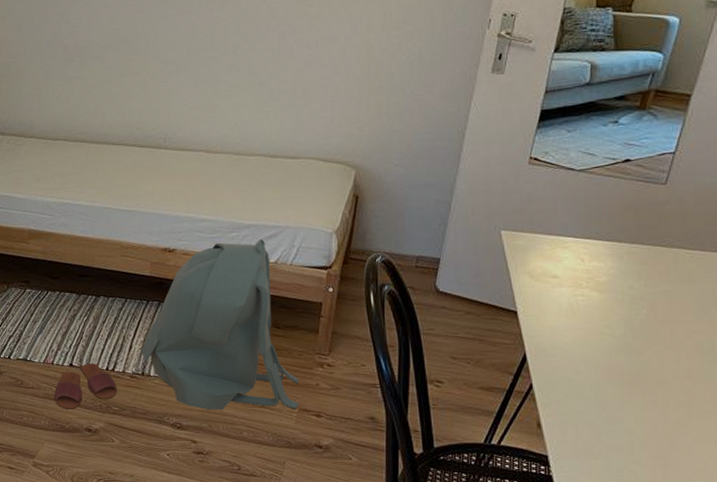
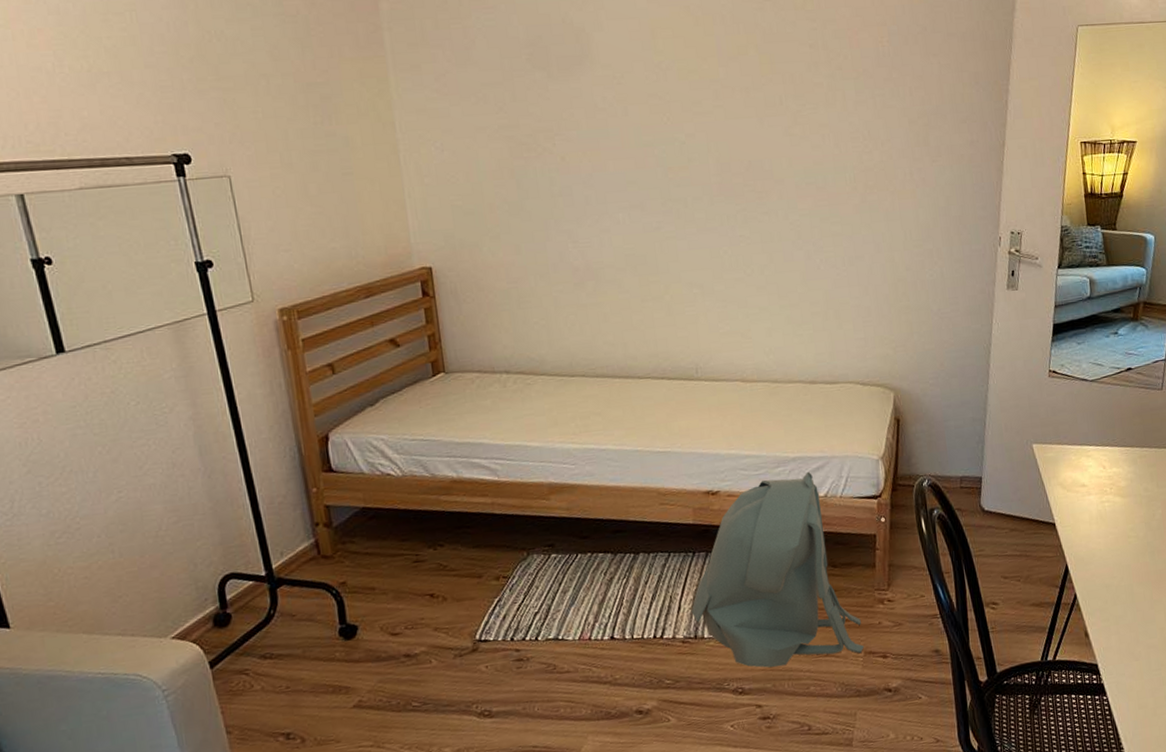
slippers: present [54,363,117,409] -> none [594,632,668,692]

